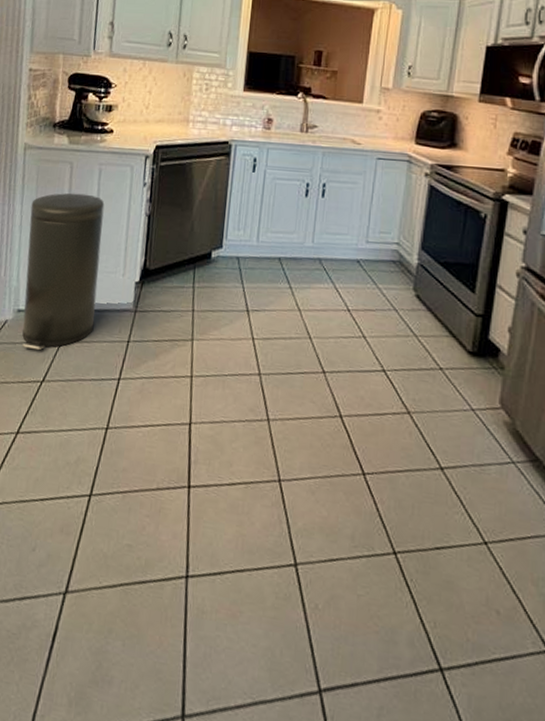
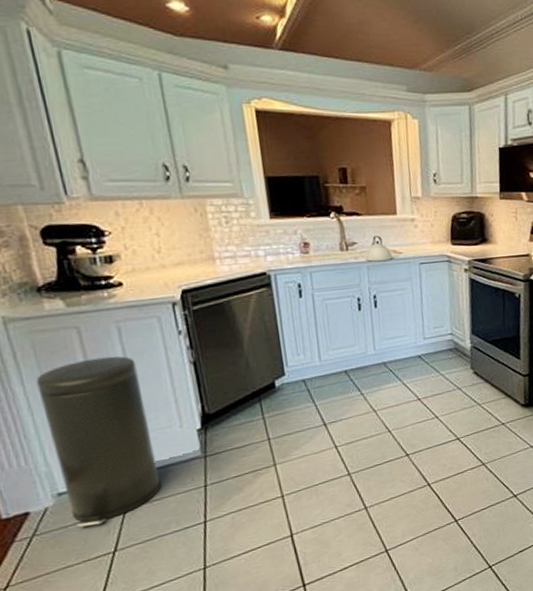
kettle: none [322,122,350,149] -> present [364,235,392,262]

